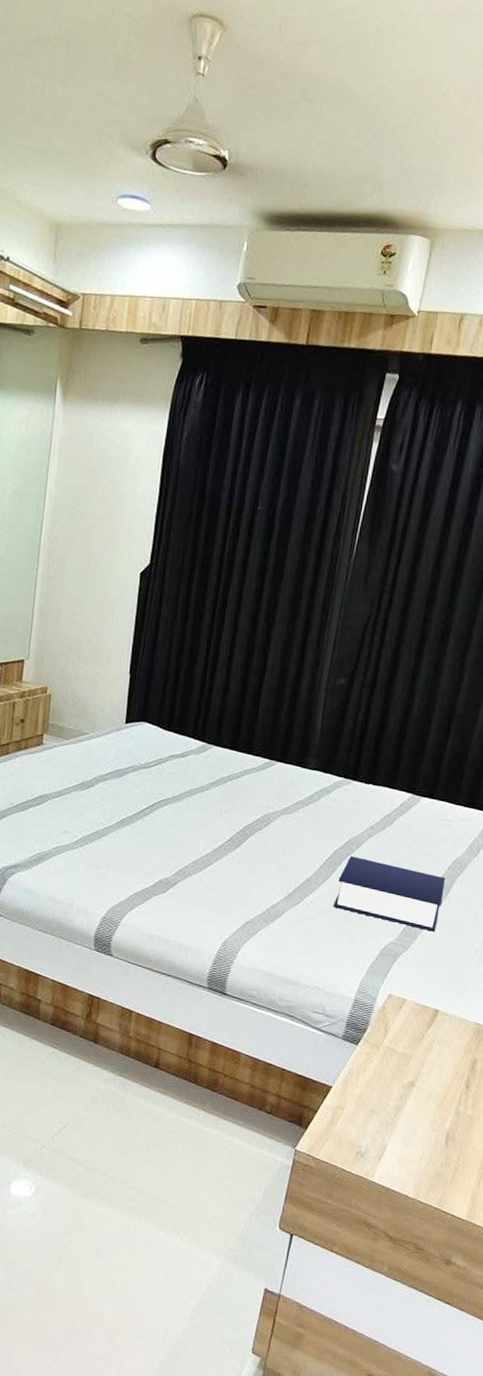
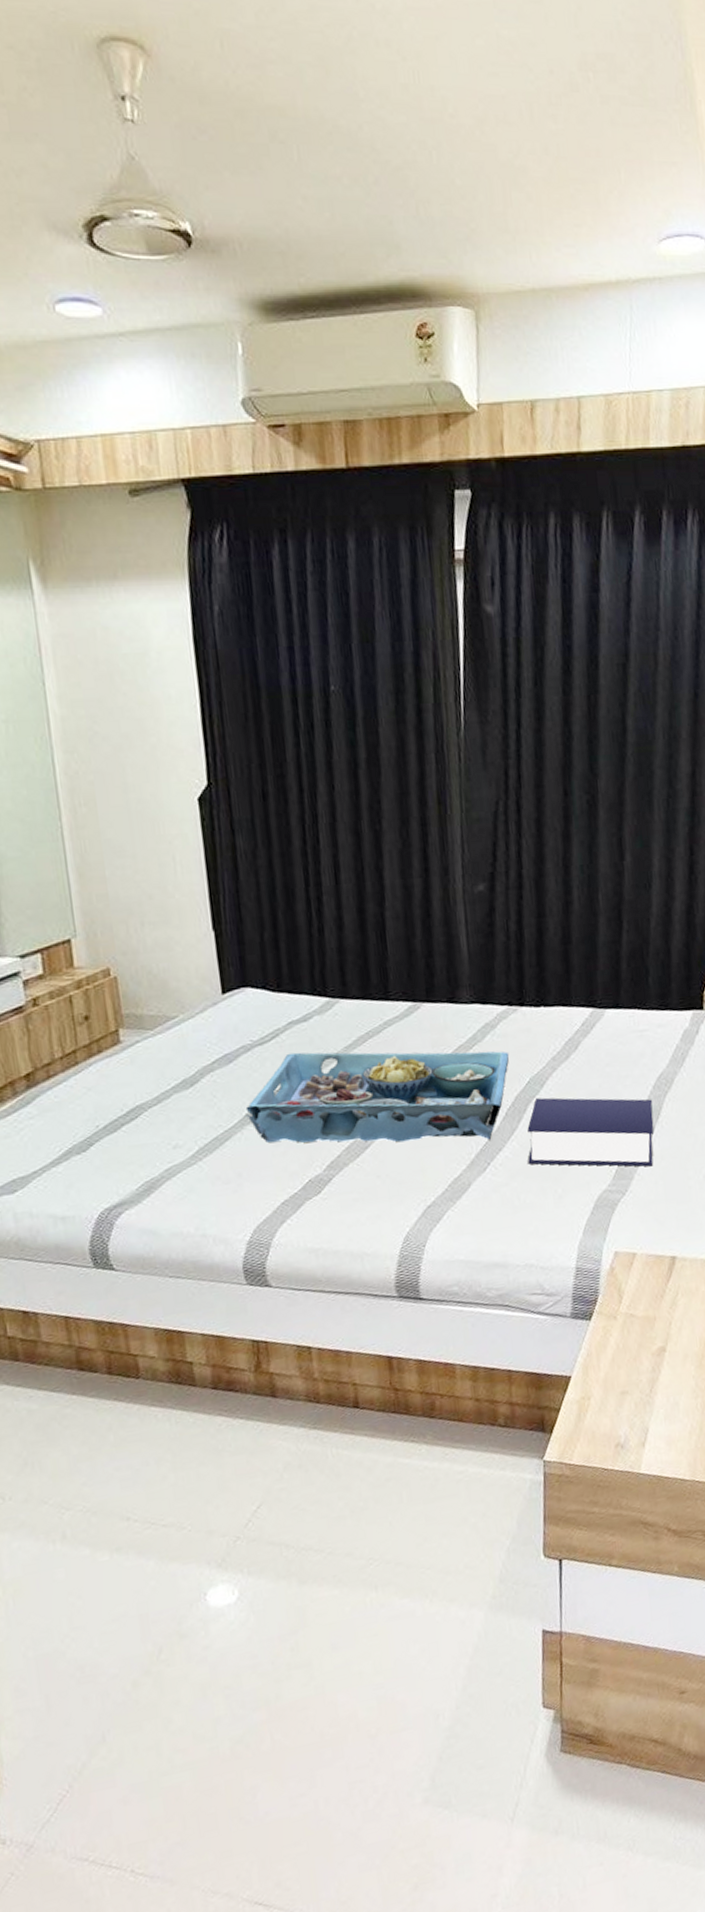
serving tray: none [123,779,337,881] -> present [245,1051,510,1143]

